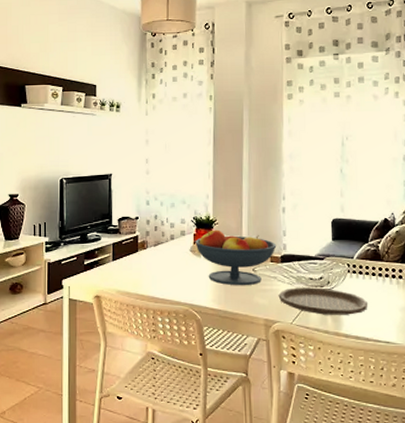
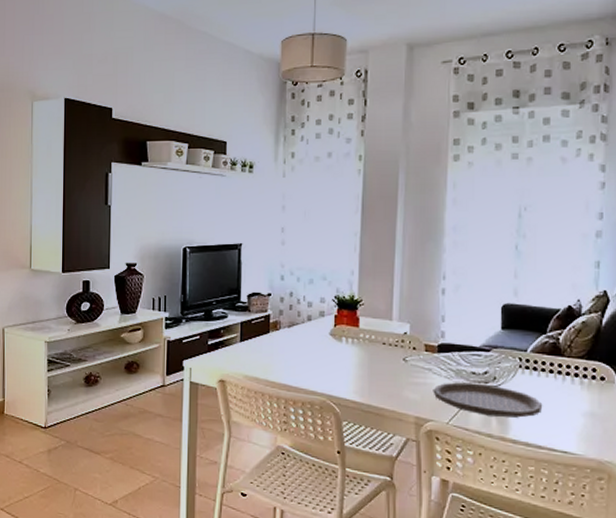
fruit bowl: present [195,229,277,286] -> none [336,311,433,377]

